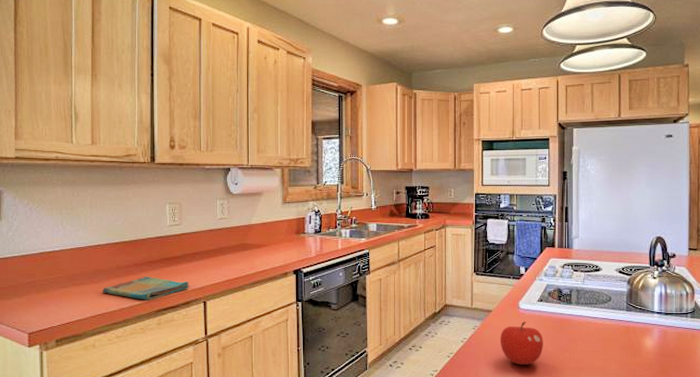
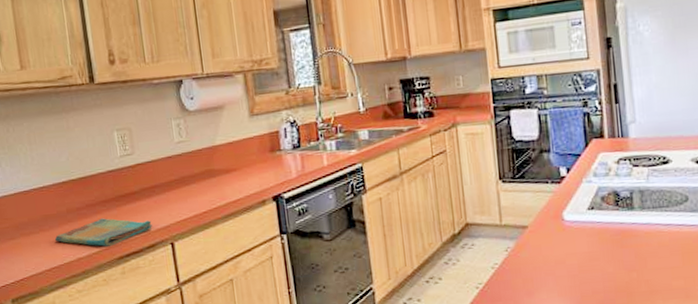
fruit: present [500,321,543,365] -> none [541,236,601,292]

